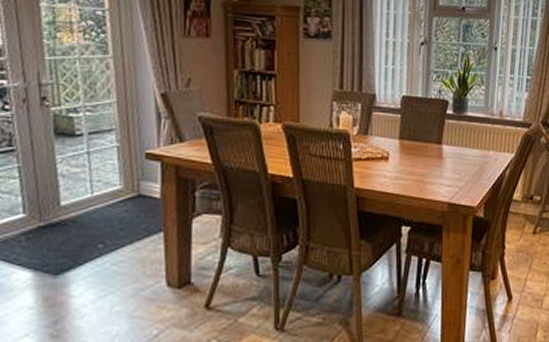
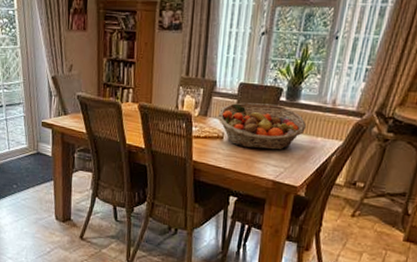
fruit basket: none [380,117,477,168] -> present [218,102,307,150]

